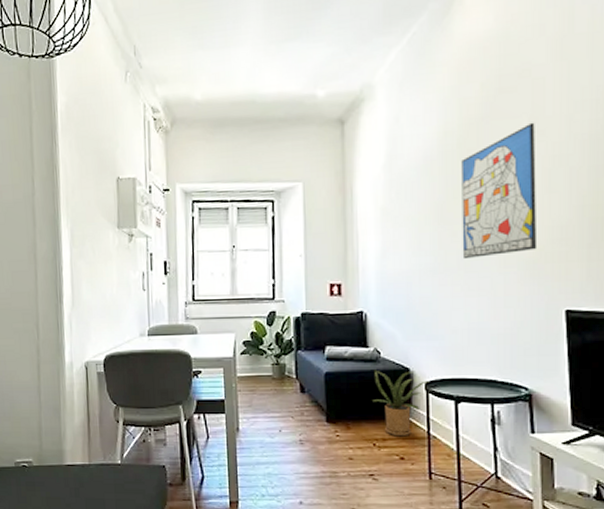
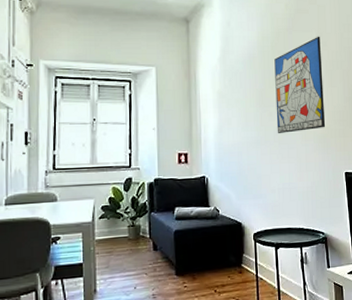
house plant: present [373,369,429,437] -> none [213,224,256,282]

